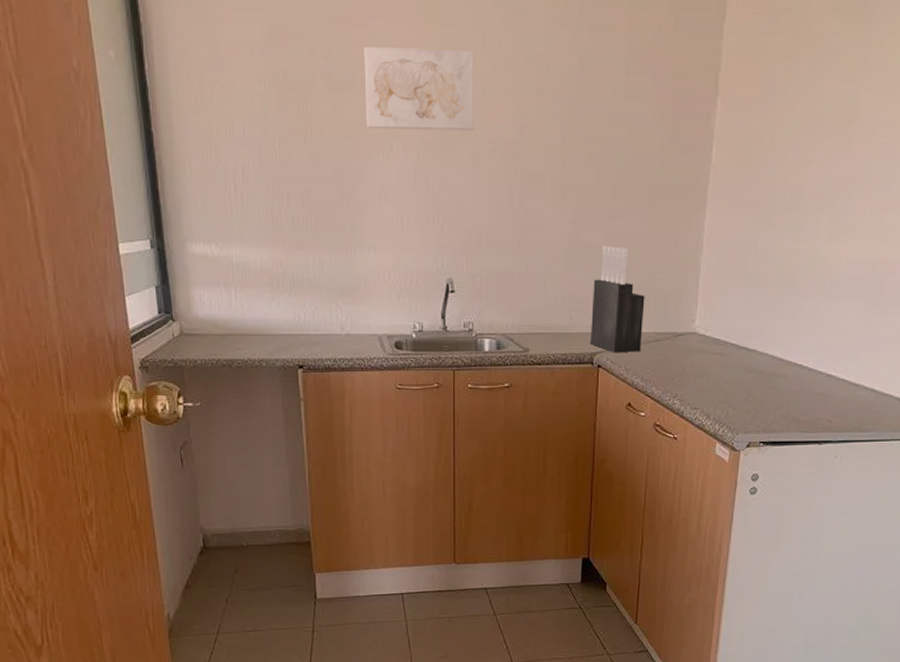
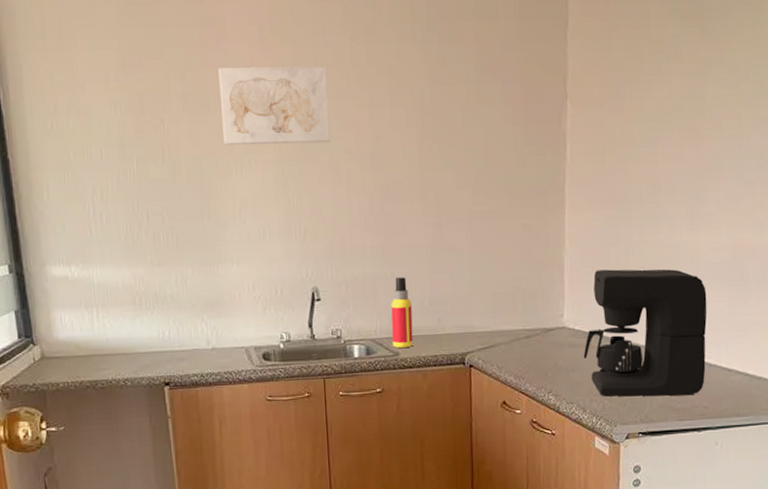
spray bottle: none [522,273,545,344] -> present [391,277,414,348]
knife block: present [591,246,645,353] -> none [459,247,512,352]
coffee maker: none [711,276,842,408] -> present [583,269,707,397]

